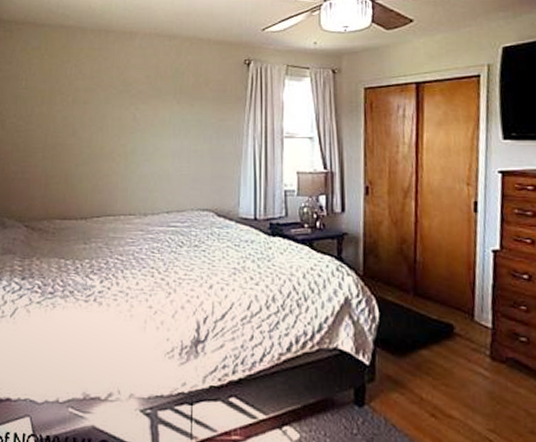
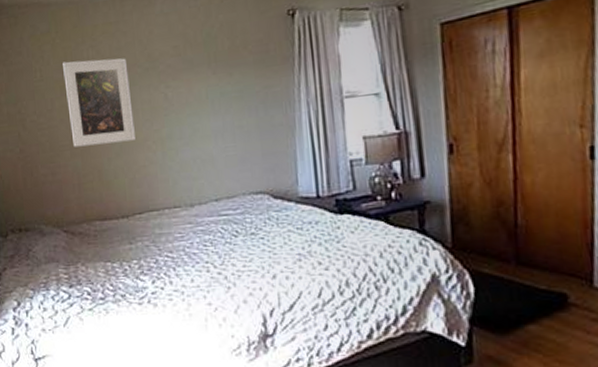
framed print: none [46,75,104,151] -> present [63,58,135,147]

